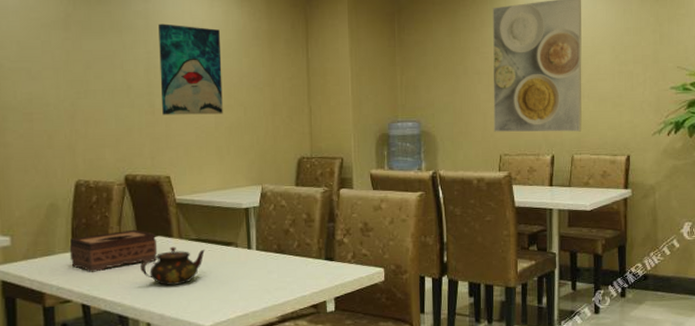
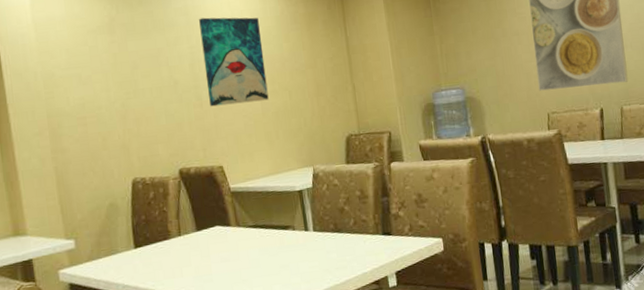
tissue box: present [69,229,158,272] -> none [131,221,217,268]
teapot: present [140,246,205,285] -> none [201,234,263,275]

